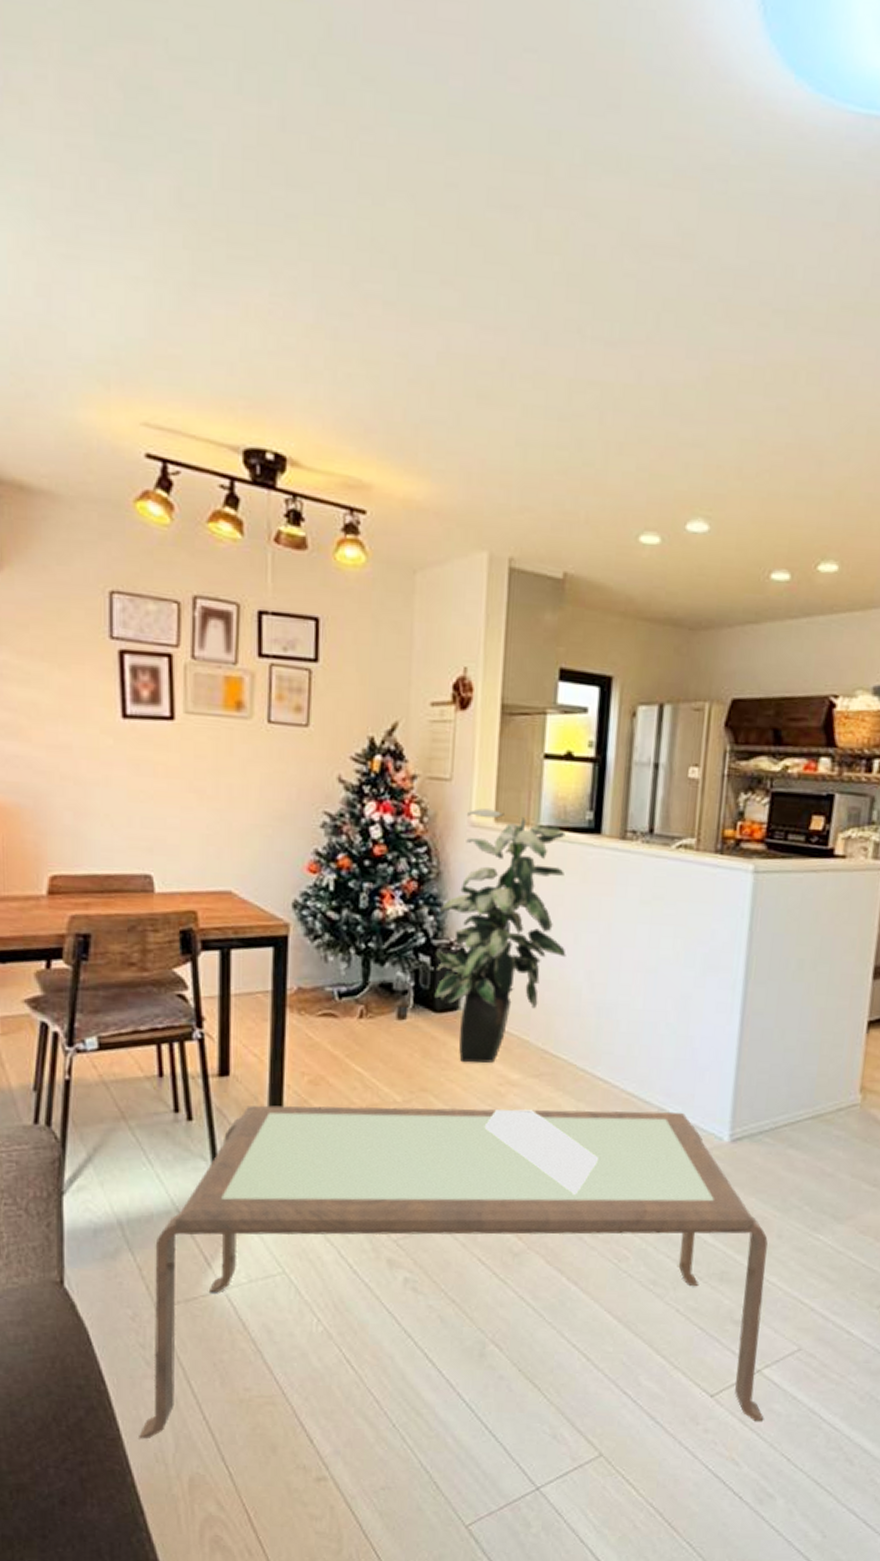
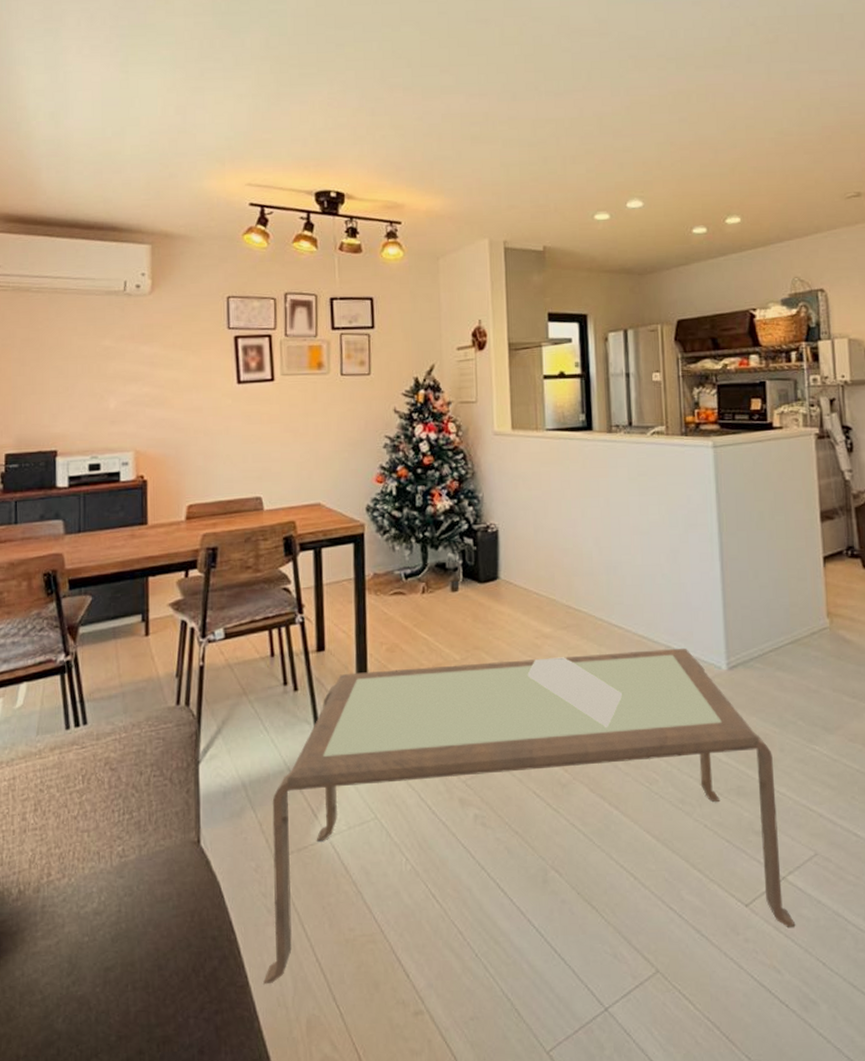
indoor plant: present [434,808,566,1063] -> none [476,420,577,622]

